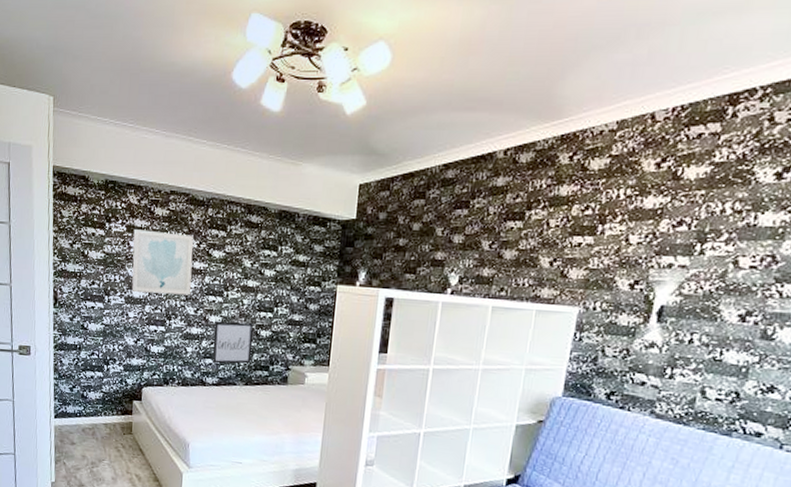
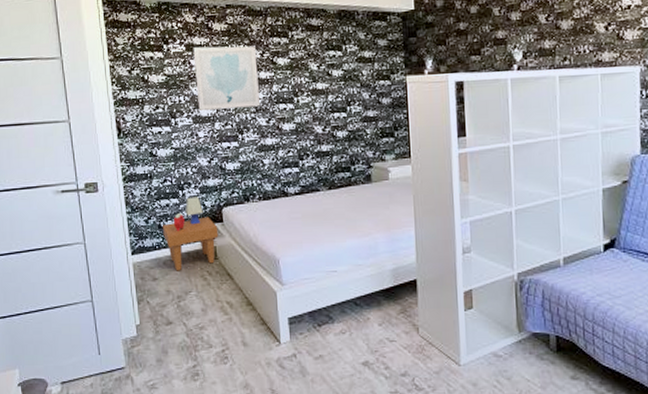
side table: none [85,372,136,440] -> present [163,196,219,271]
wall art: present [212,321,254,364] -> none [289,125,331,172]

